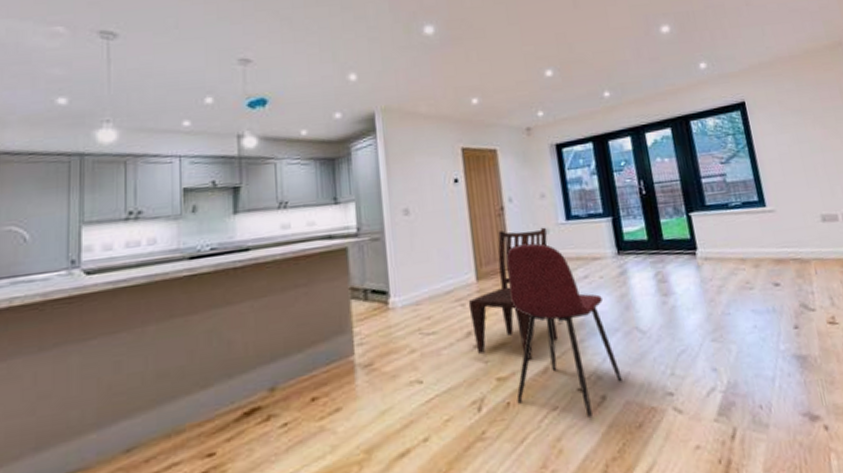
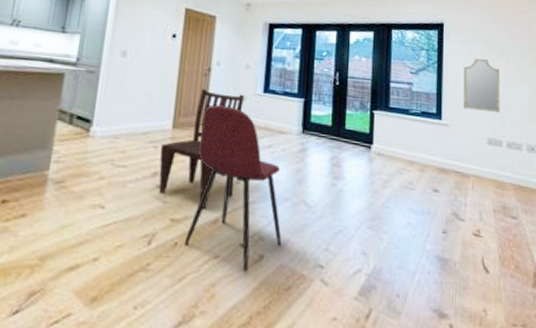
home mirror: none [777,129,827,189] -> present [464,58,500,113]

